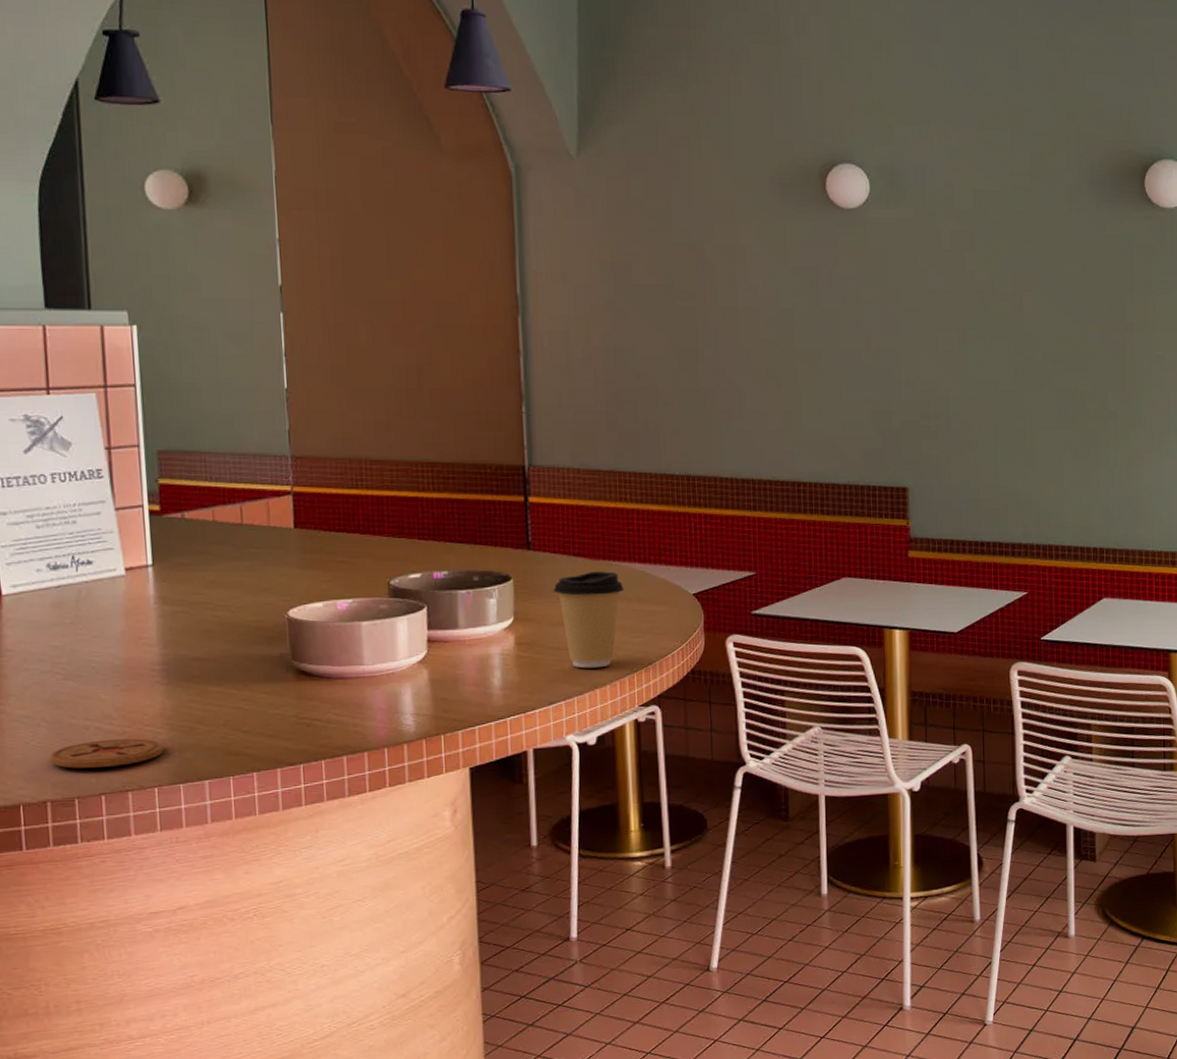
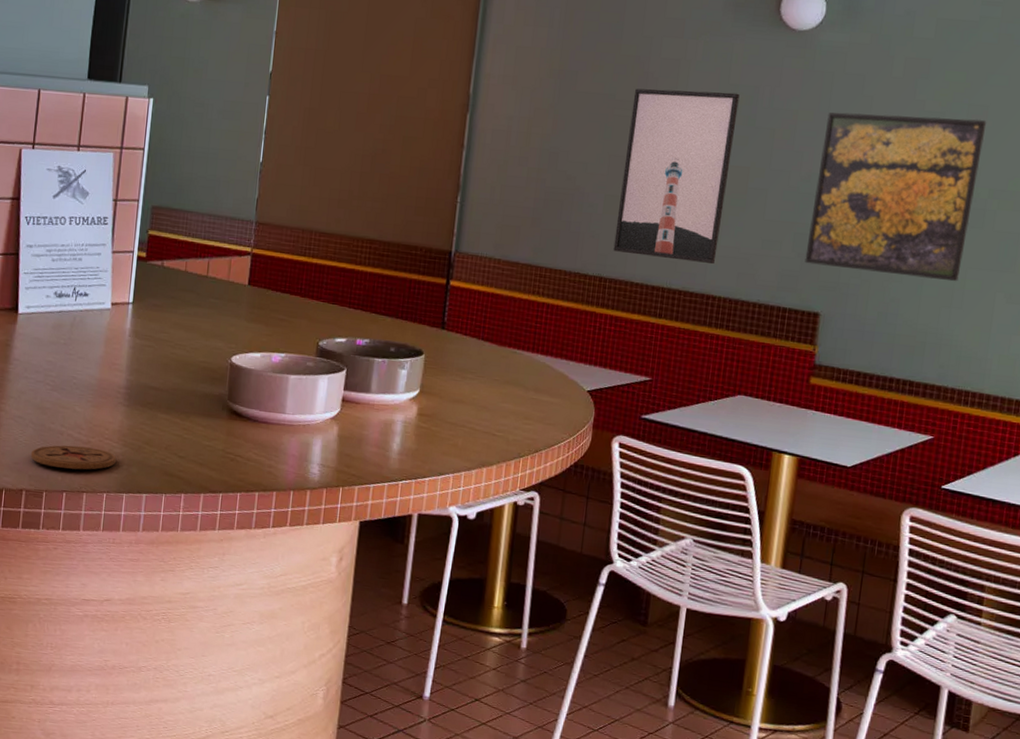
coffee cup: present [553,571,624,668] -> none [458,357,524,448]
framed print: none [693,275,801,450] -> present [613,88,740,264]
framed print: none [885,285,1032,443] -> present [804,112,987,282]

